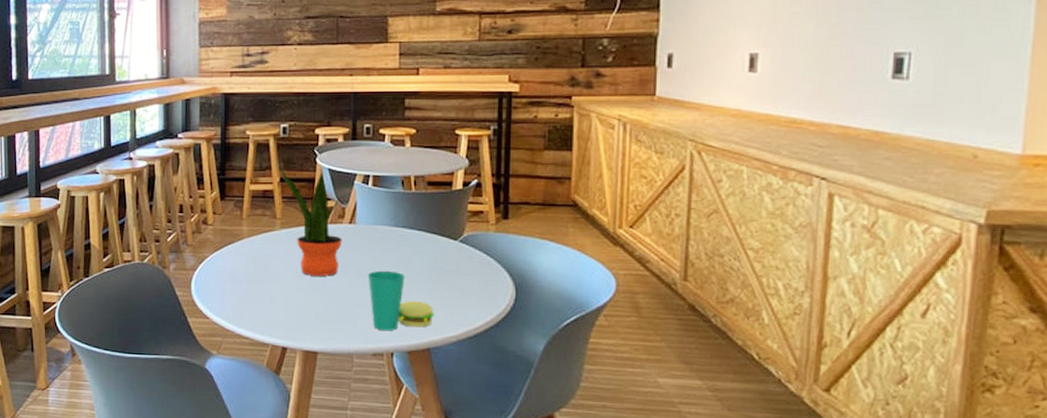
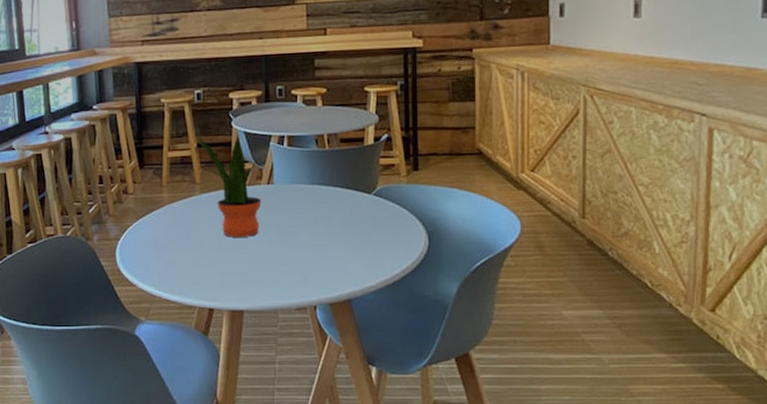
cup: present [367,270,434,331] -> none [287,227,353,286]

